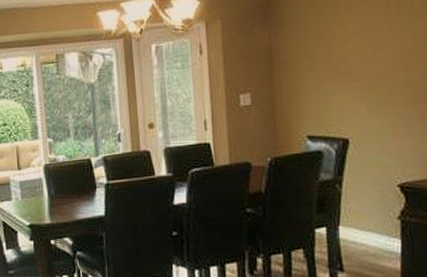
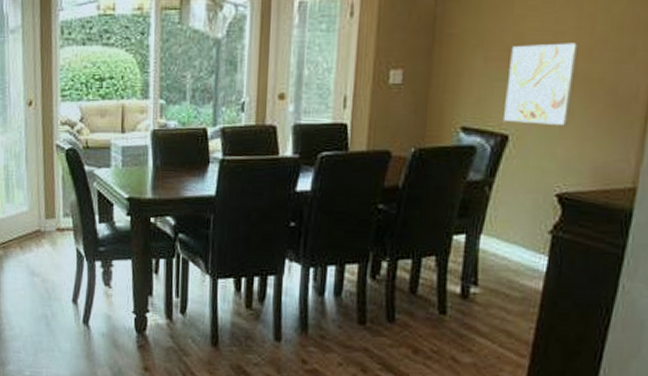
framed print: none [338,56,398,128] -> present [504,42,579,125]

